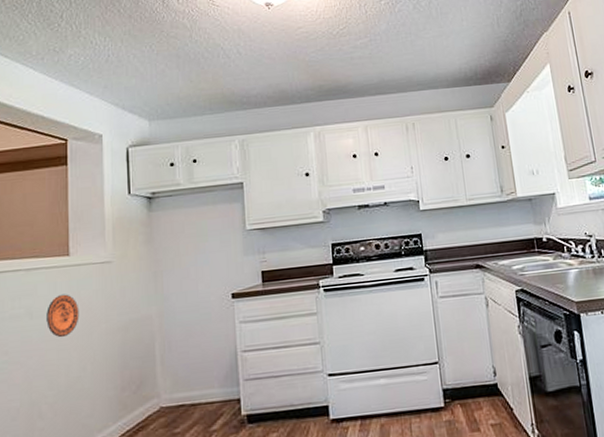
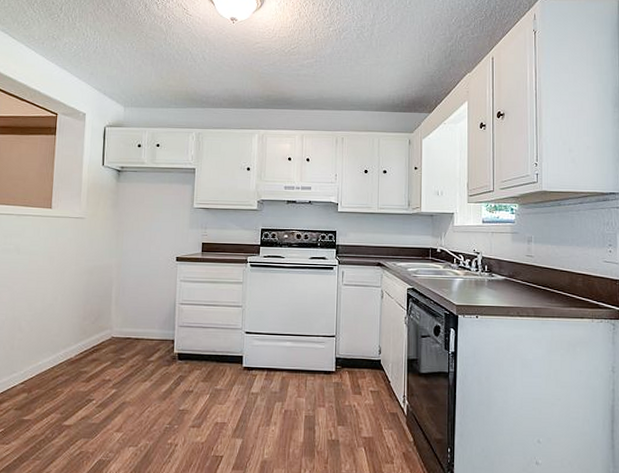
decorative plate: present [46,294,79,338] -> none [30,238,56,272]

